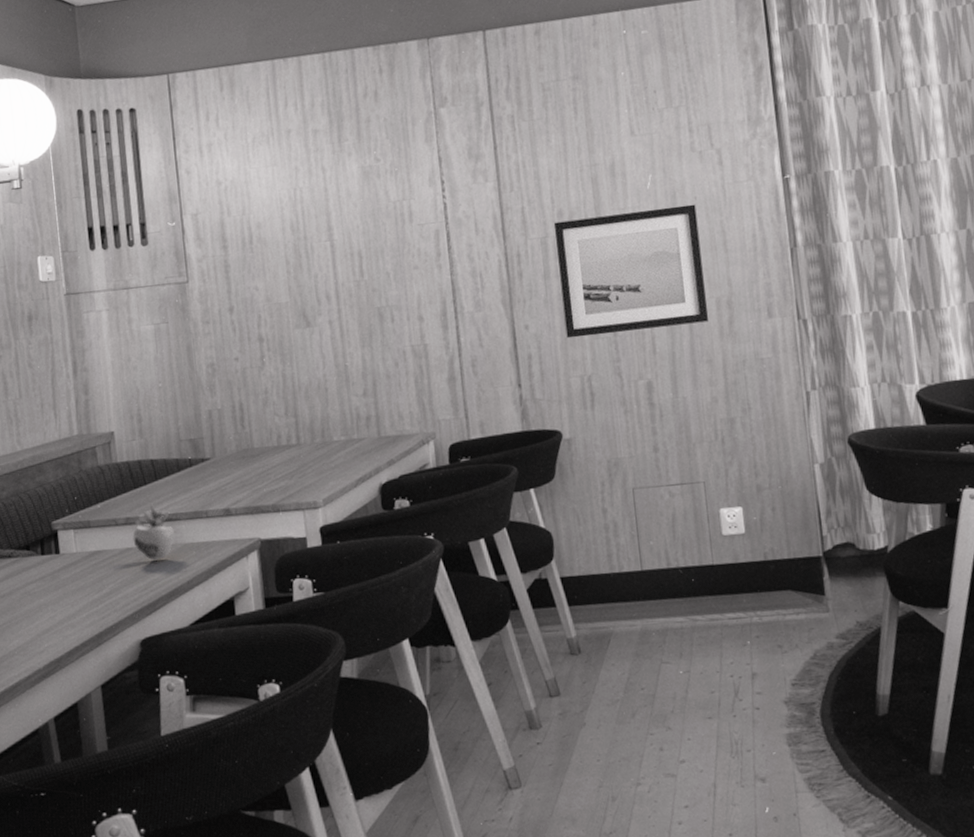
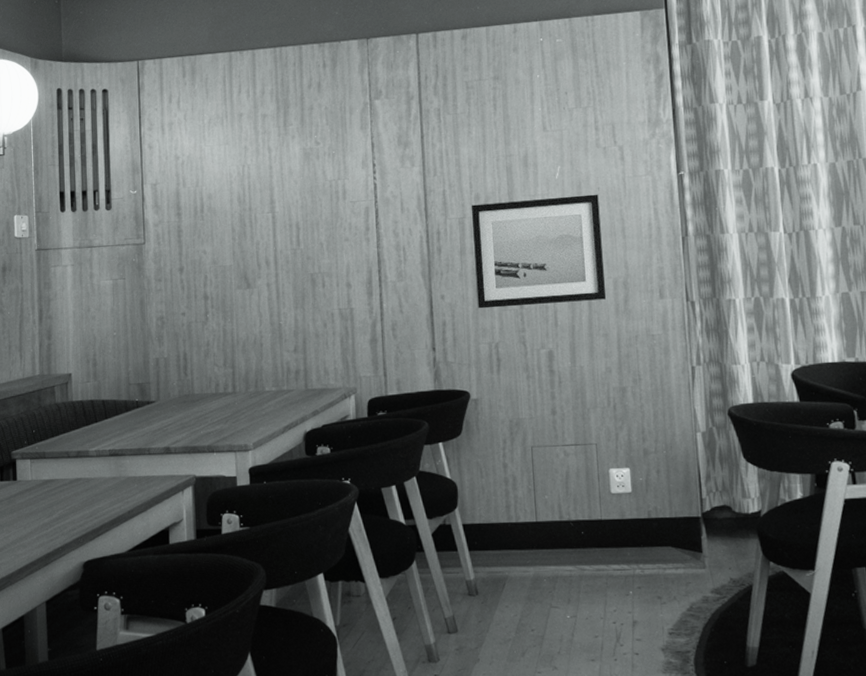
succulent plant: present [96,505,175,561] -> none [52,439,119,491]

